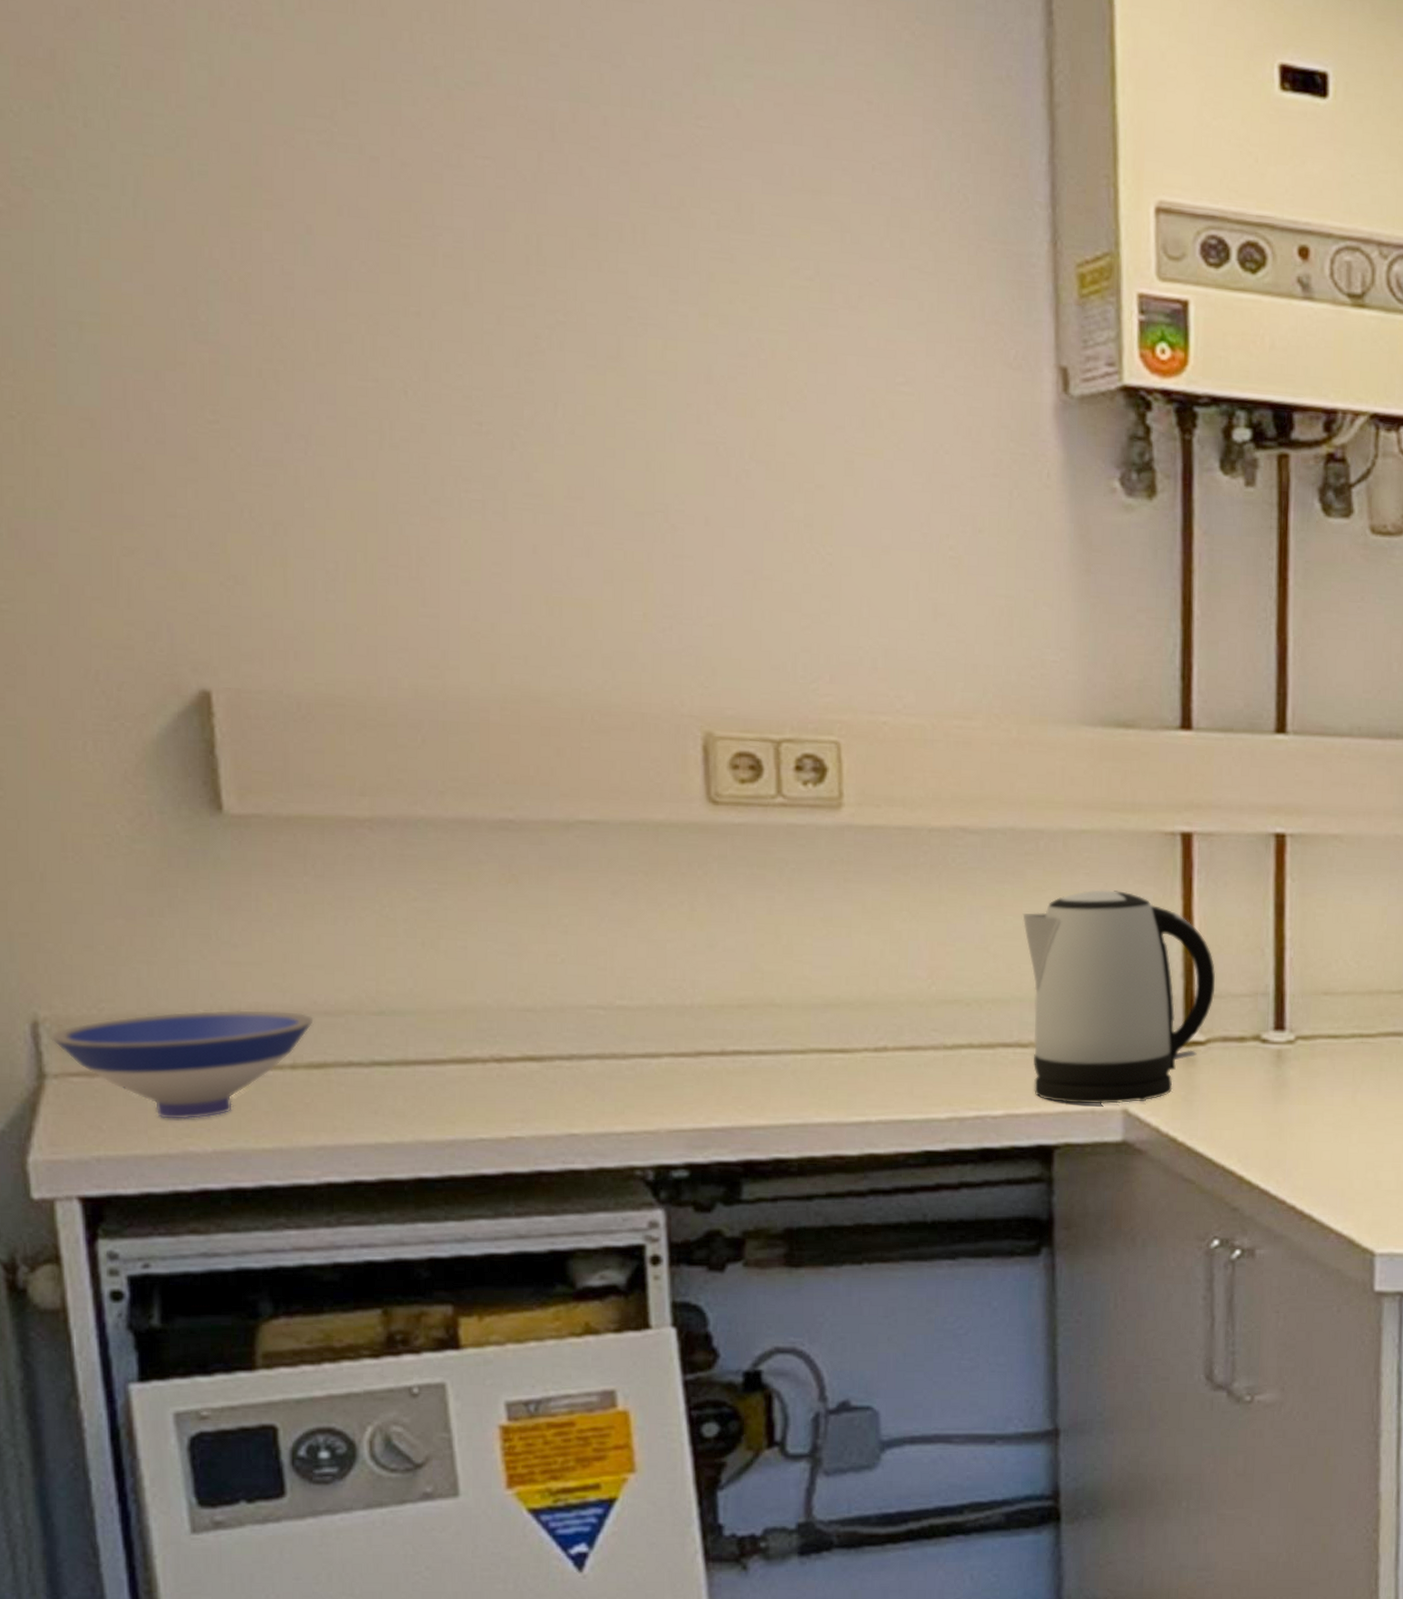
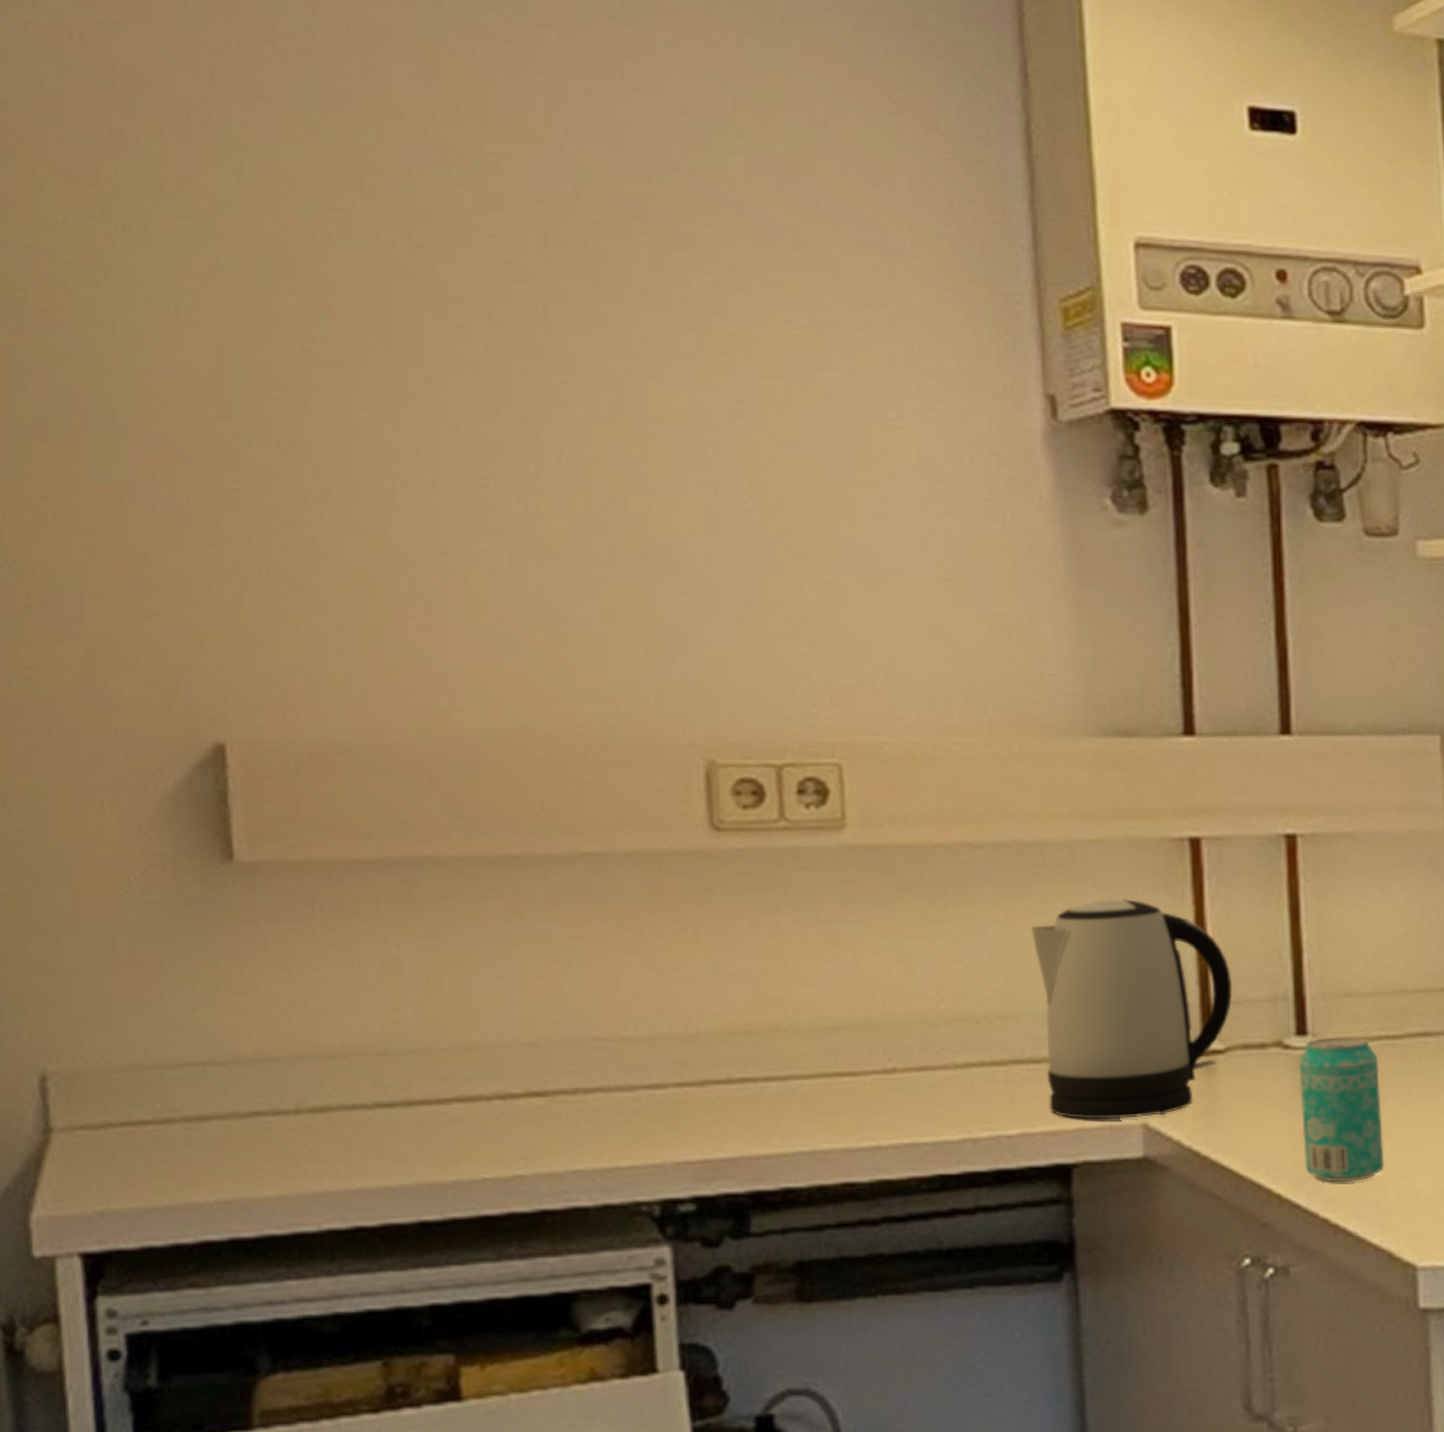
bowl: present [51,1010,314,1120] -> none [58,1055,318,1170]
beverage can: none [1275,1033,1352,1172] -> present [1299,1037,1384,1182]

